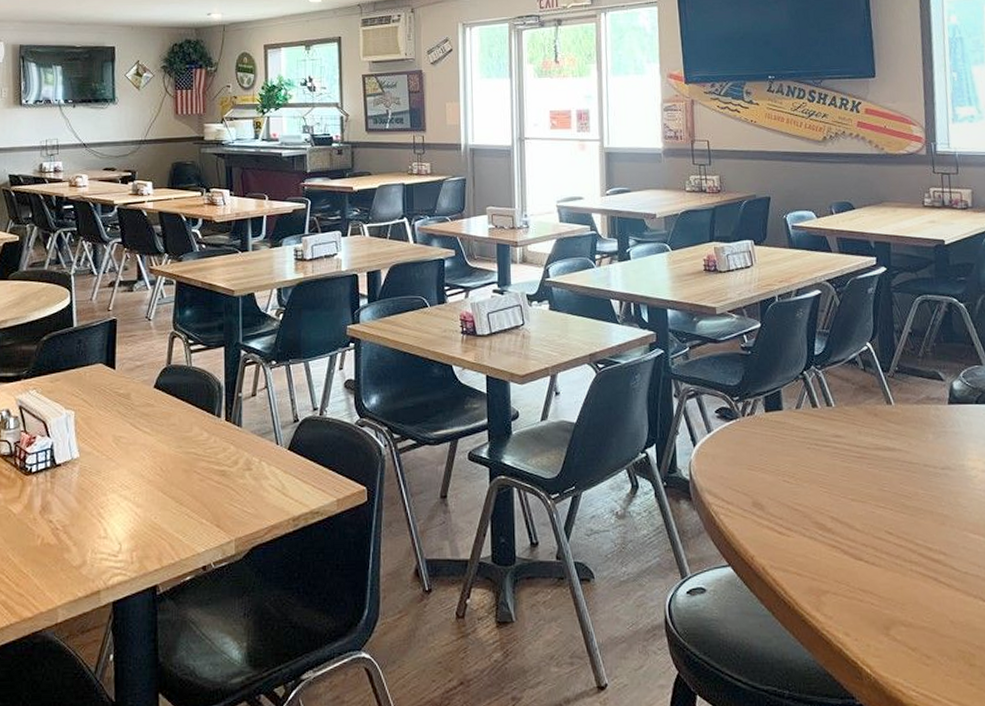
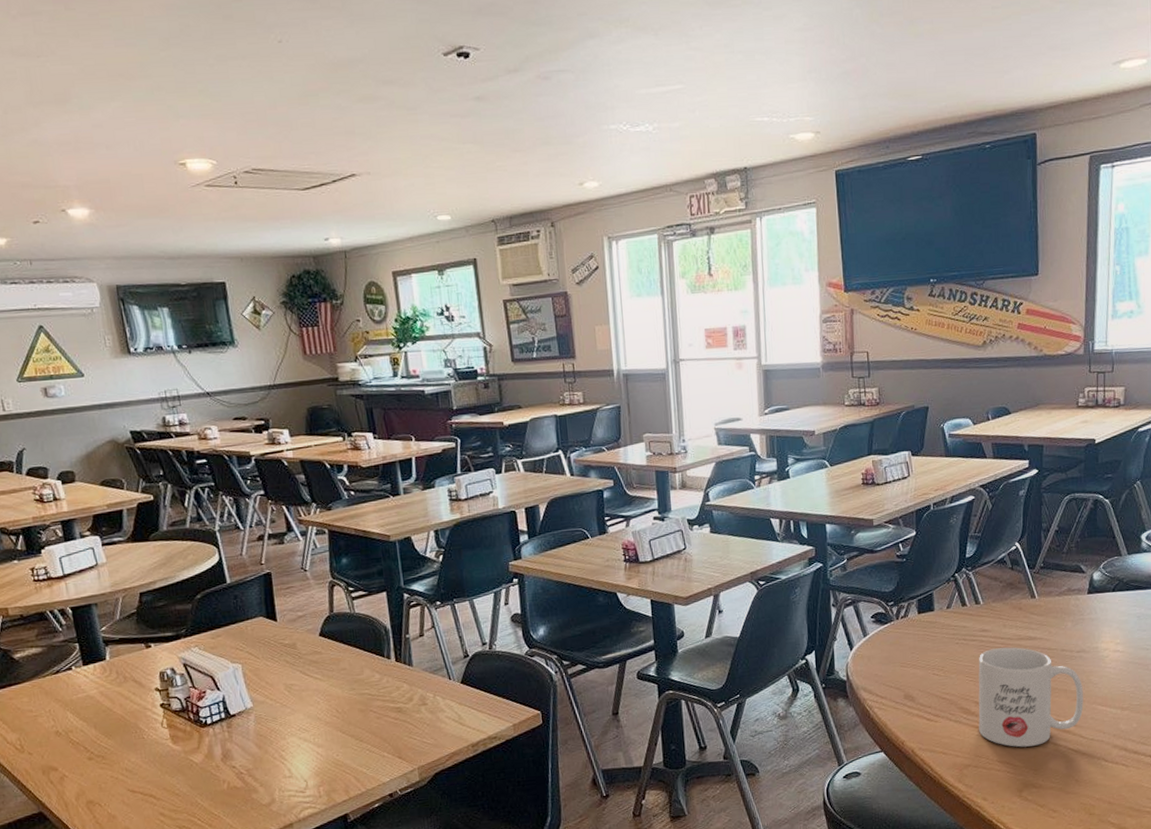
mug: none [832,457,953,575] -> present [978,647,1084,748]

